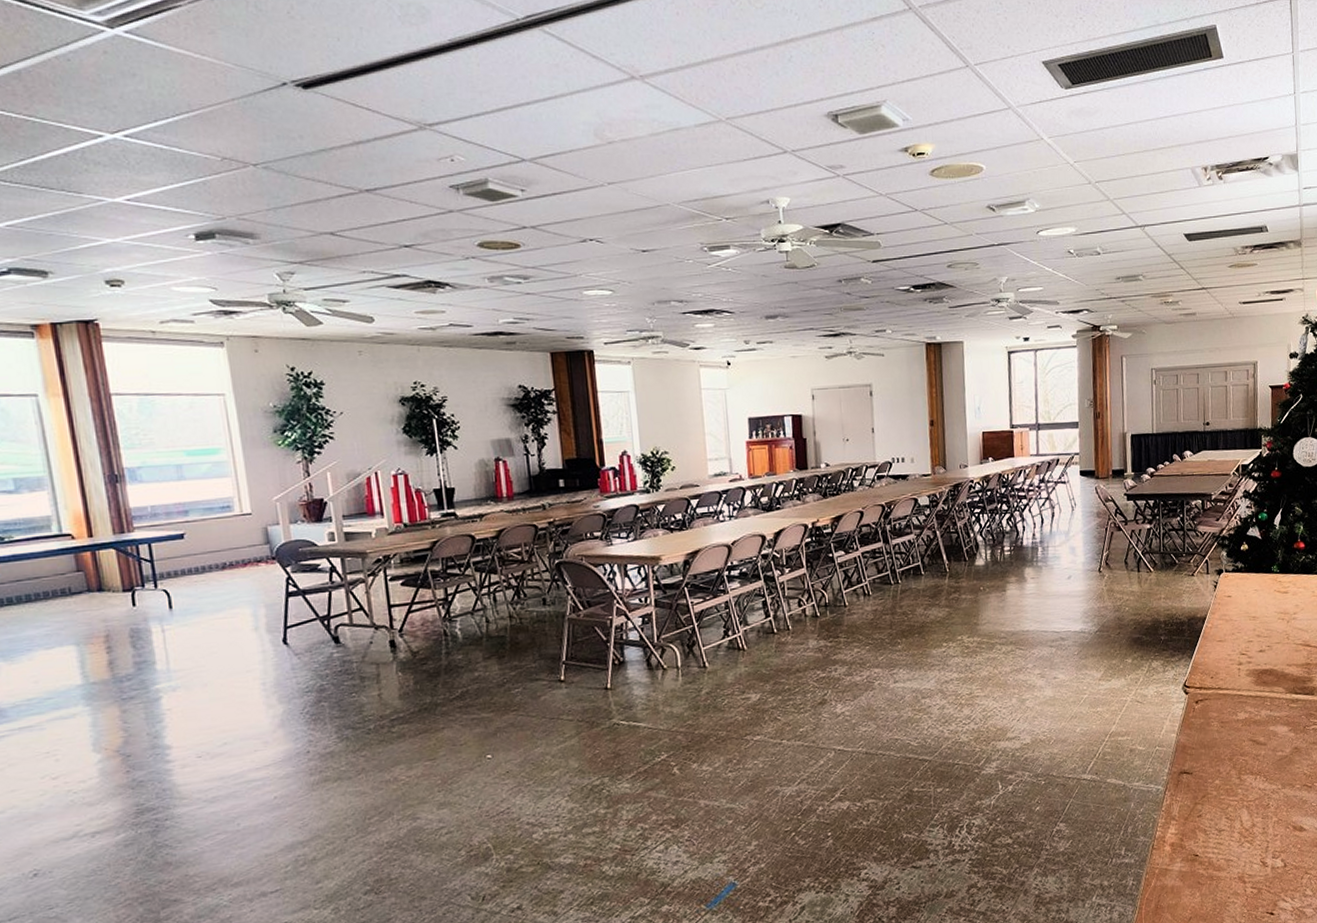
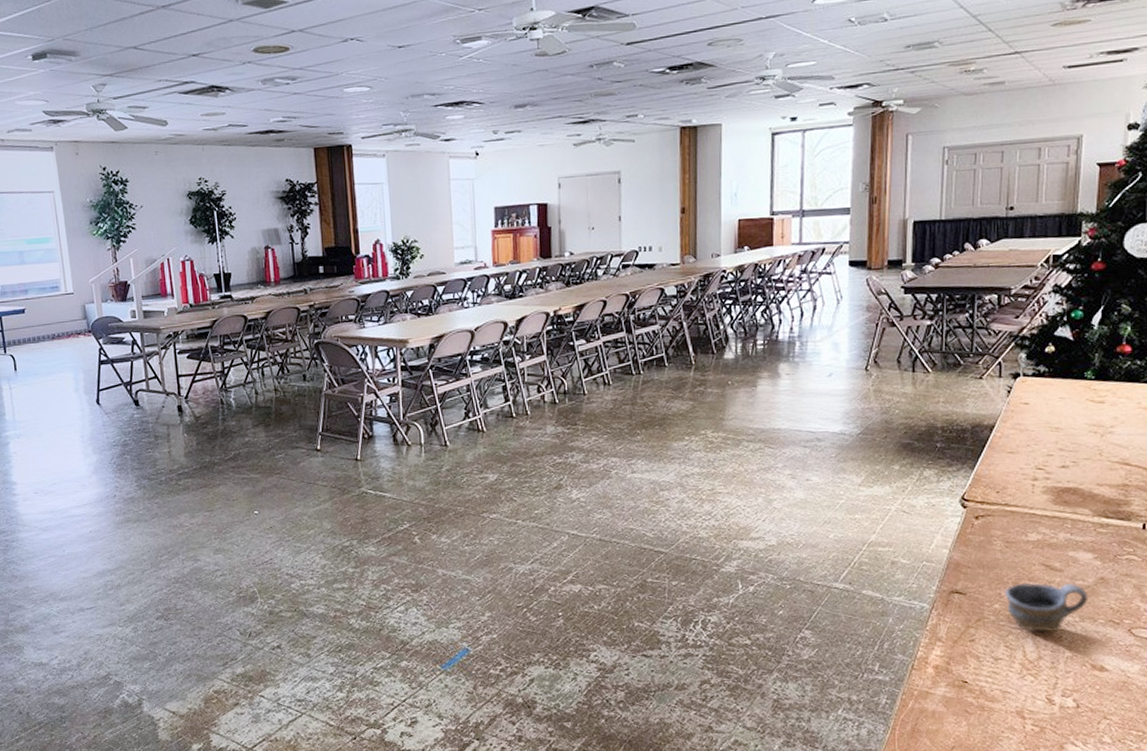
cup: none [1222,754,1287,802] -> present [1003,582,1089,632]

